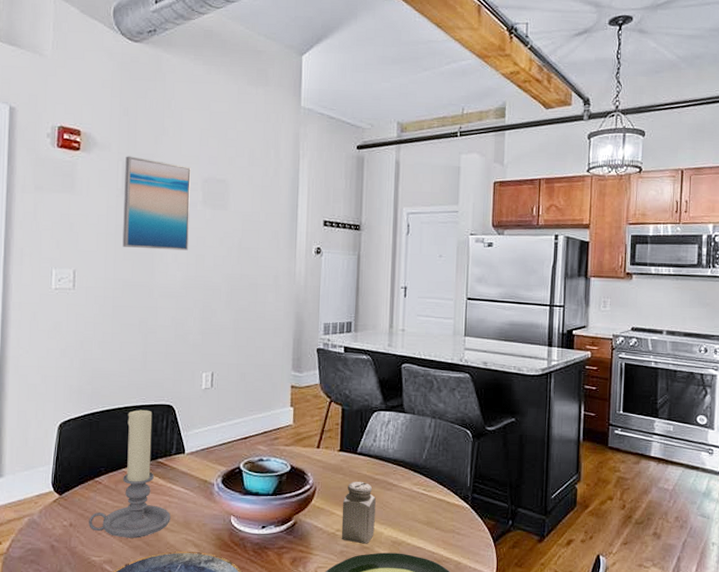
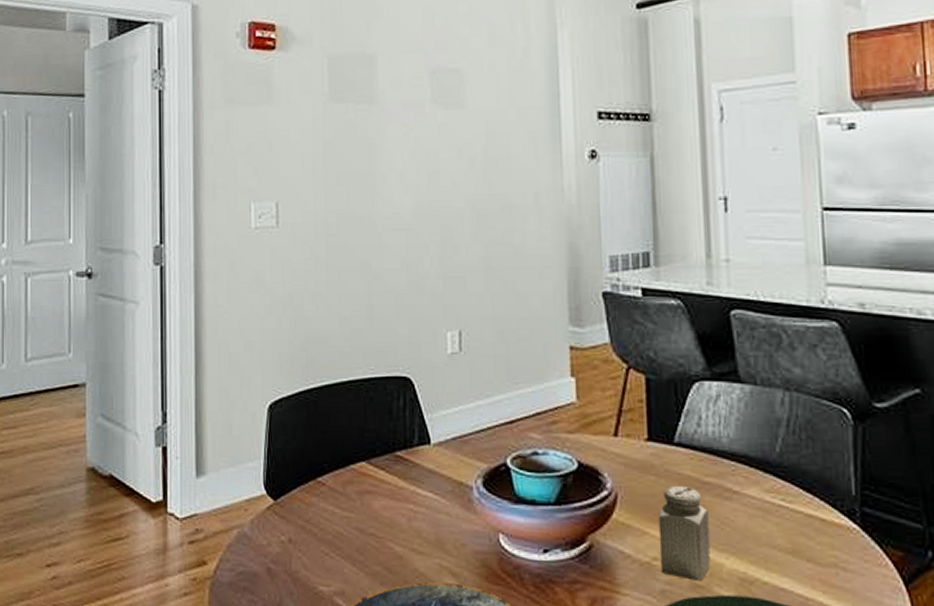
candle holder: present [89,409,171,538] -> none [312,384,417,562]
wall art: present [122,156,191,251] -> none [331,50,417,169]

